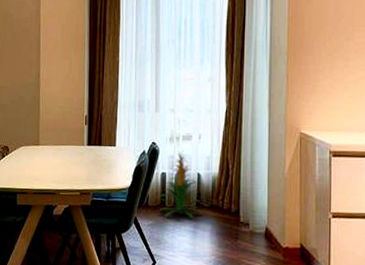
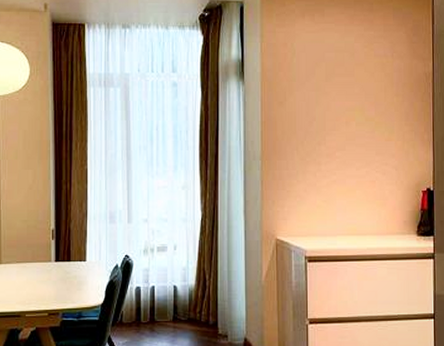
indoor plant: present [160,150,204,219] -> none [135,262,181,334]

